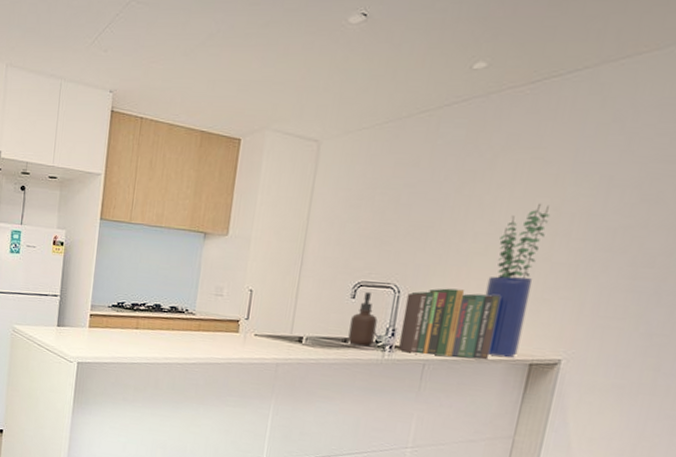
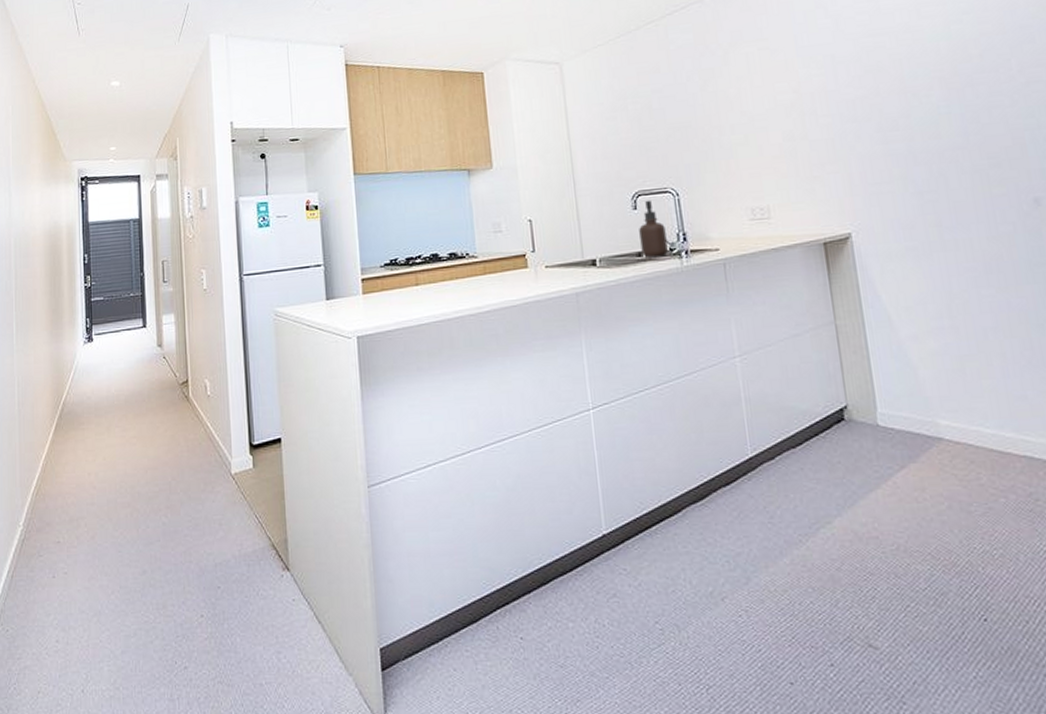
books: present [399,288,500,360] -> none [686,181,784,255]
vase: present [485,204,551,358] -> none [755,88,809,243]

